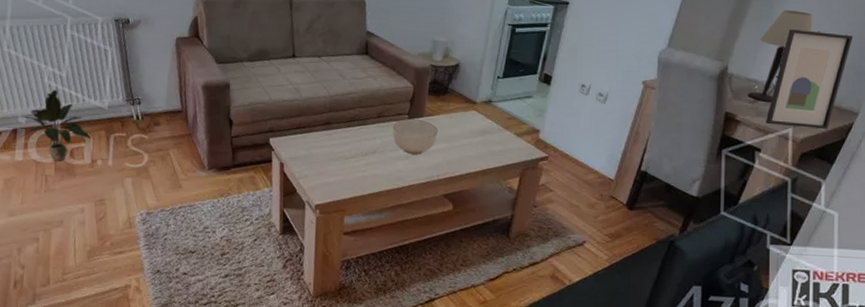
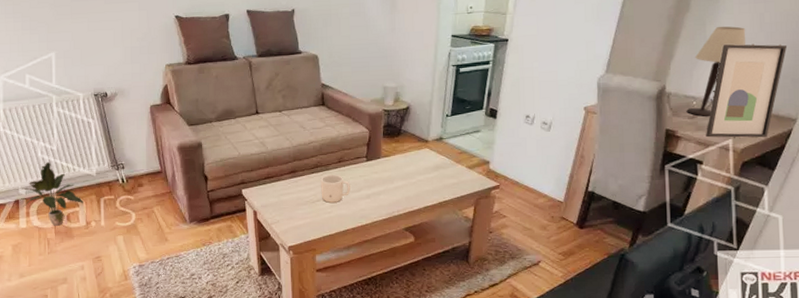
mug: none [356,129,389,161] -> present [321,174,350,203]
bowl: present [393,119,438,155] -> none [353,161,395,193]

